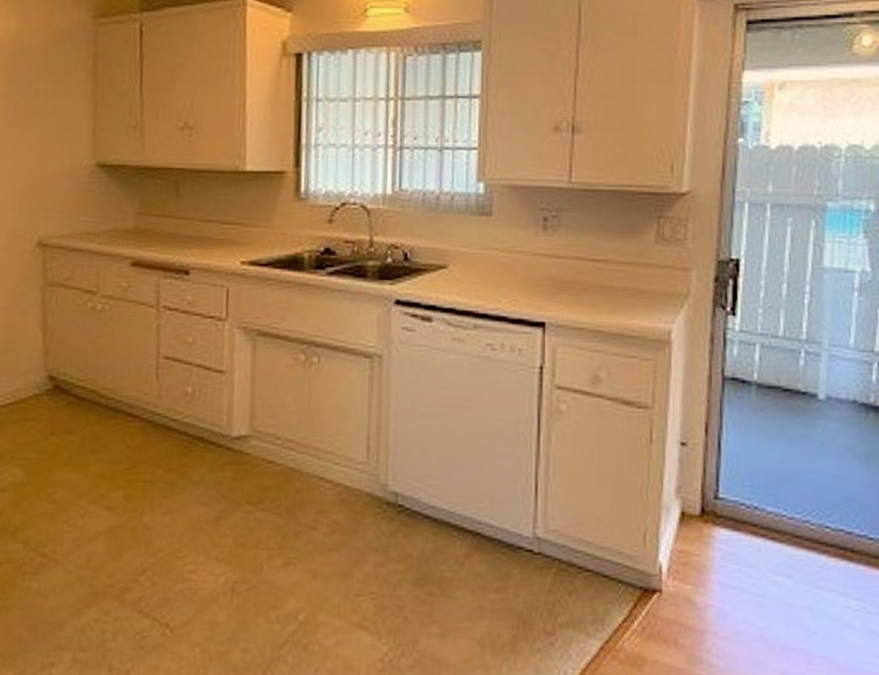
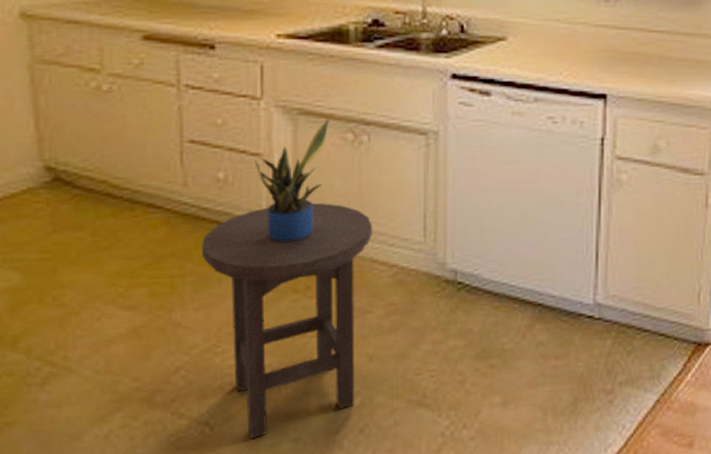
stool: none [169,420,320,645] -> present [201,203,372,440]
potted plant: none [218,340,284,455] -> present [255,118,329,241]

